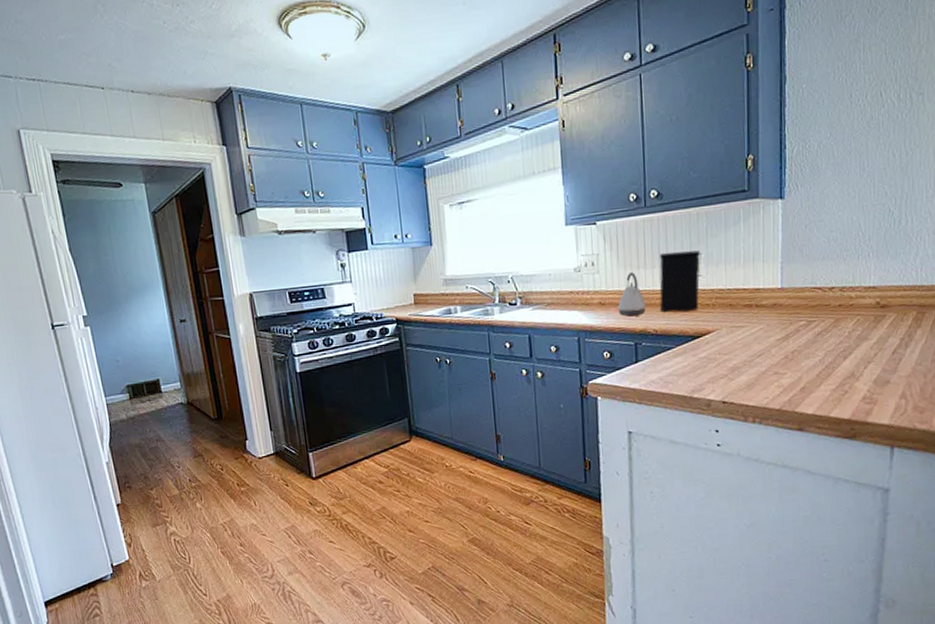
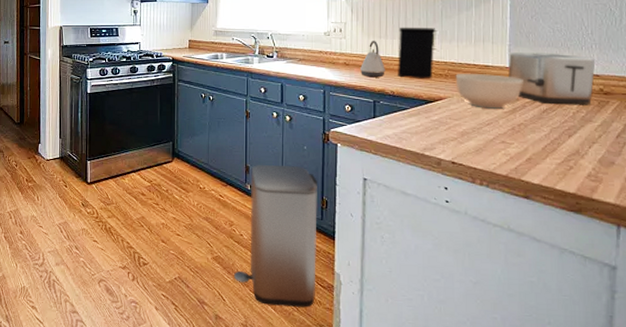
pedal bin: none [494,427,584,581] -> present [234,165,317,308]
bowl: none [723,298,797,338] -> present [455,74,523,109]
toaster: none [781,266,873,325] -> present [508,52,596,104]

